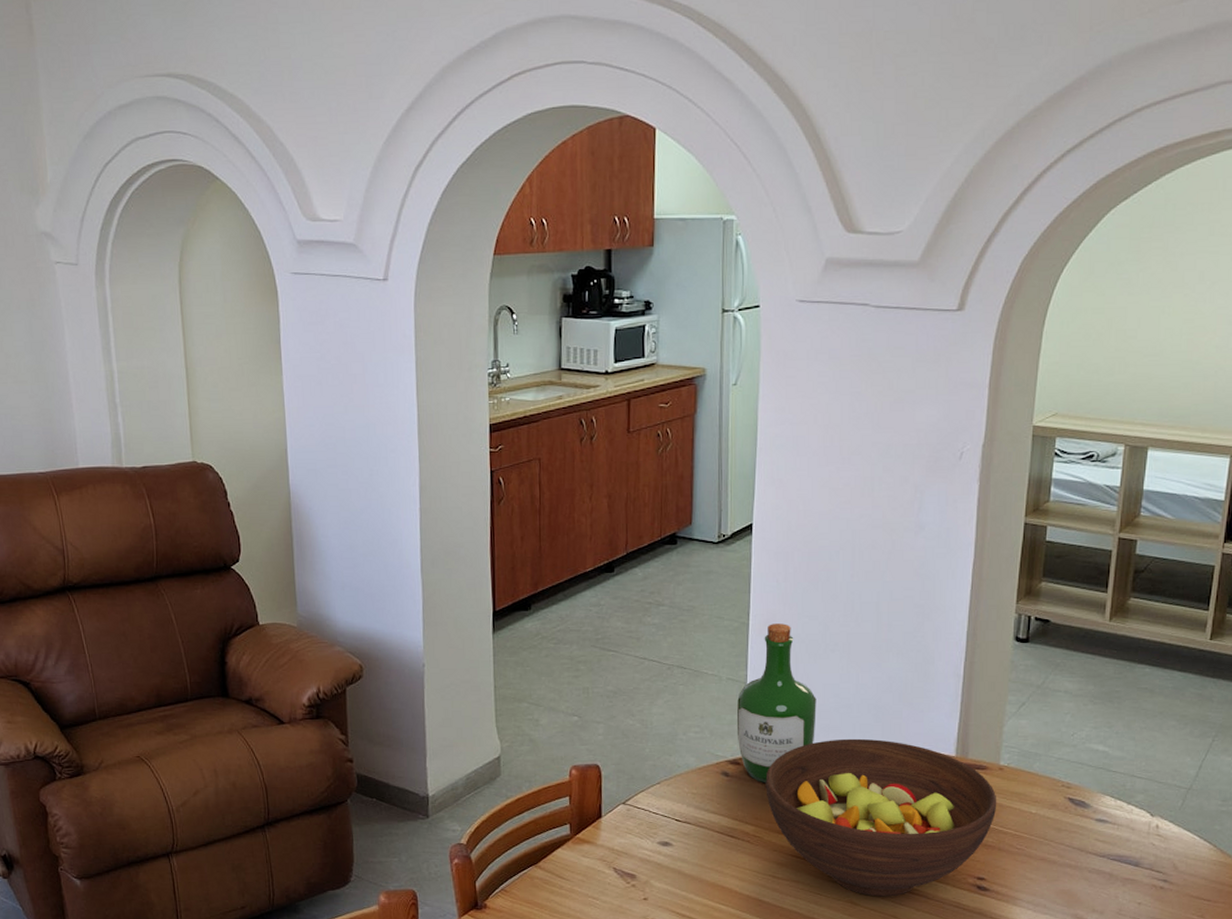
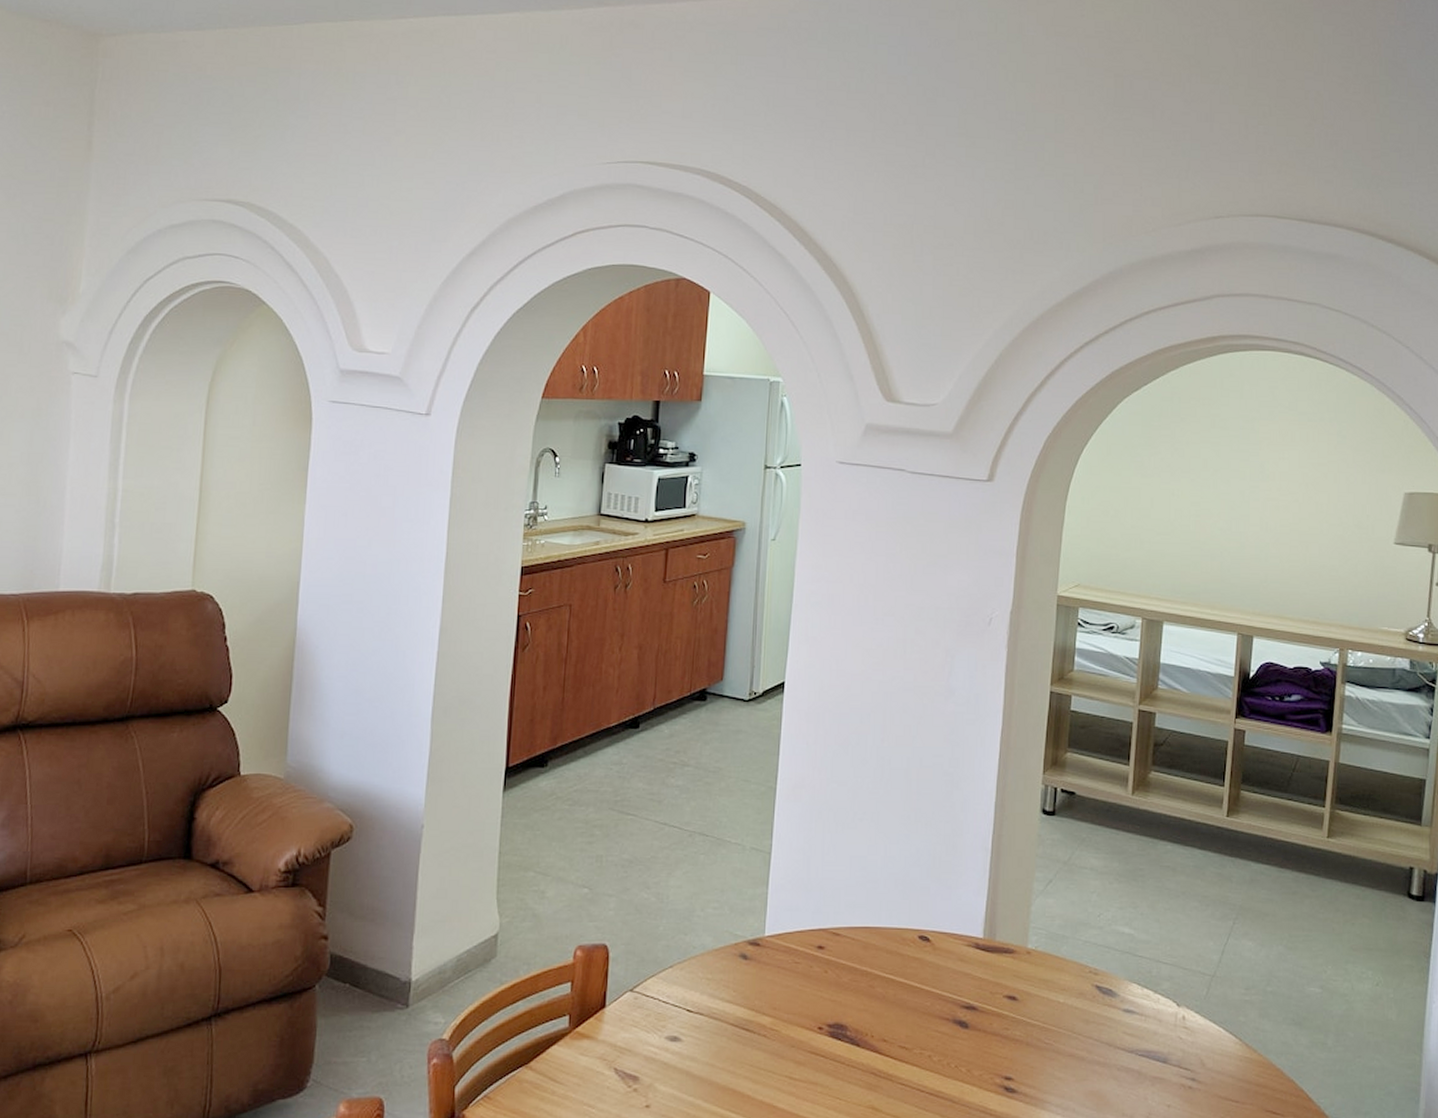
wine bottle: present [736,623,816,784] -> none [758,789,843,968]
fruit bowl: present [765,738,997,897] -> none [786,917,1025,1101]

